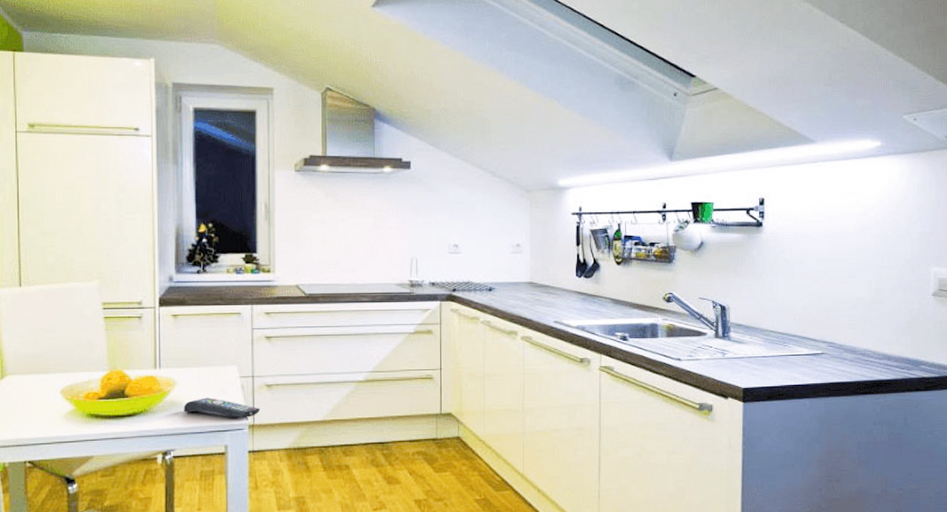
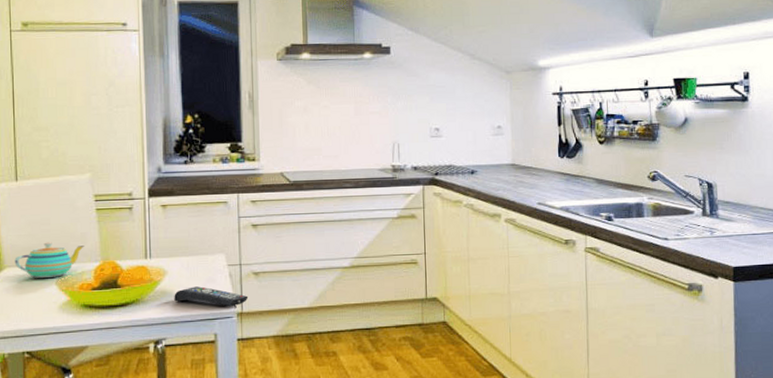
teapot: none [17,350,91,386] -> present [14,242,84,278]

